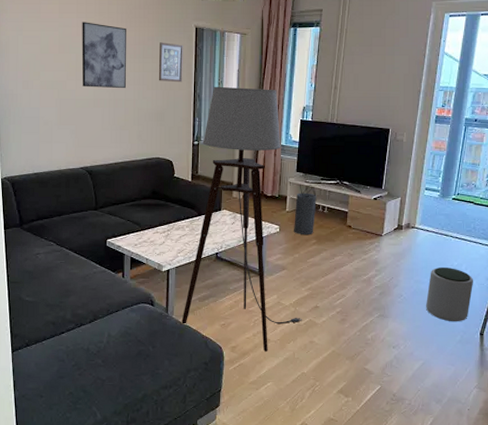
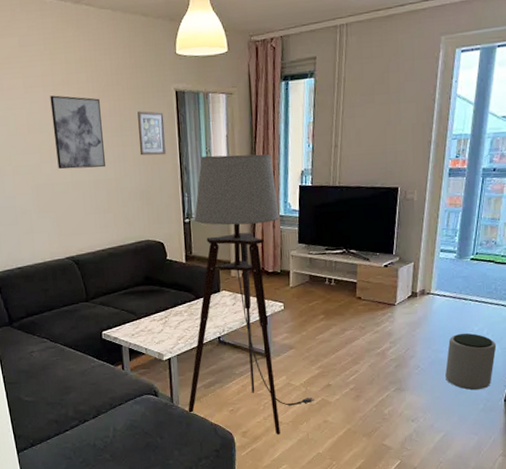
speaker: present [294,184,317,235] -> none [299,256,322,311]

